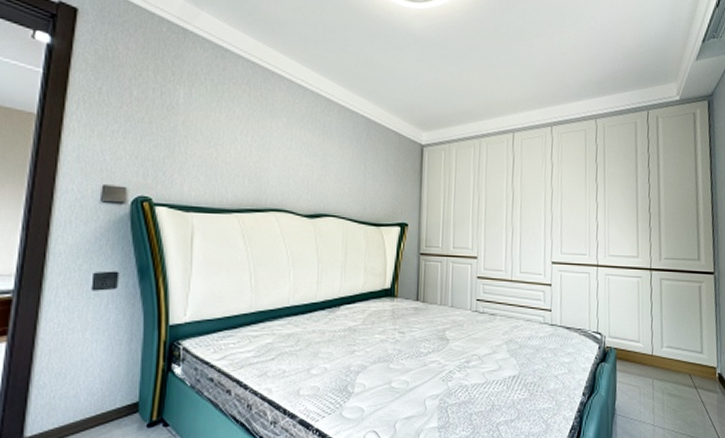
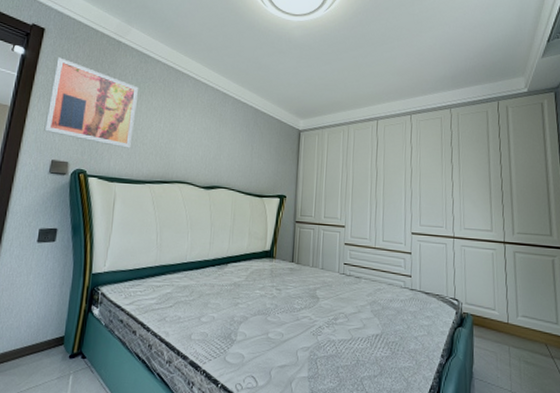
wall art: none [89,48,216,169] -> present [44,57,139,148]

